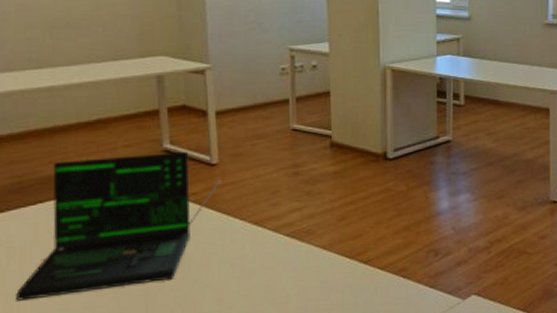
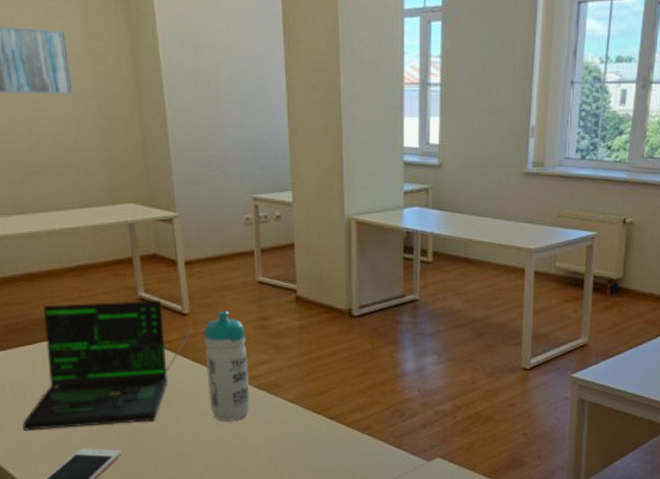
water bottle: none [232,159,280,274] -> present [203,311,250,421]

